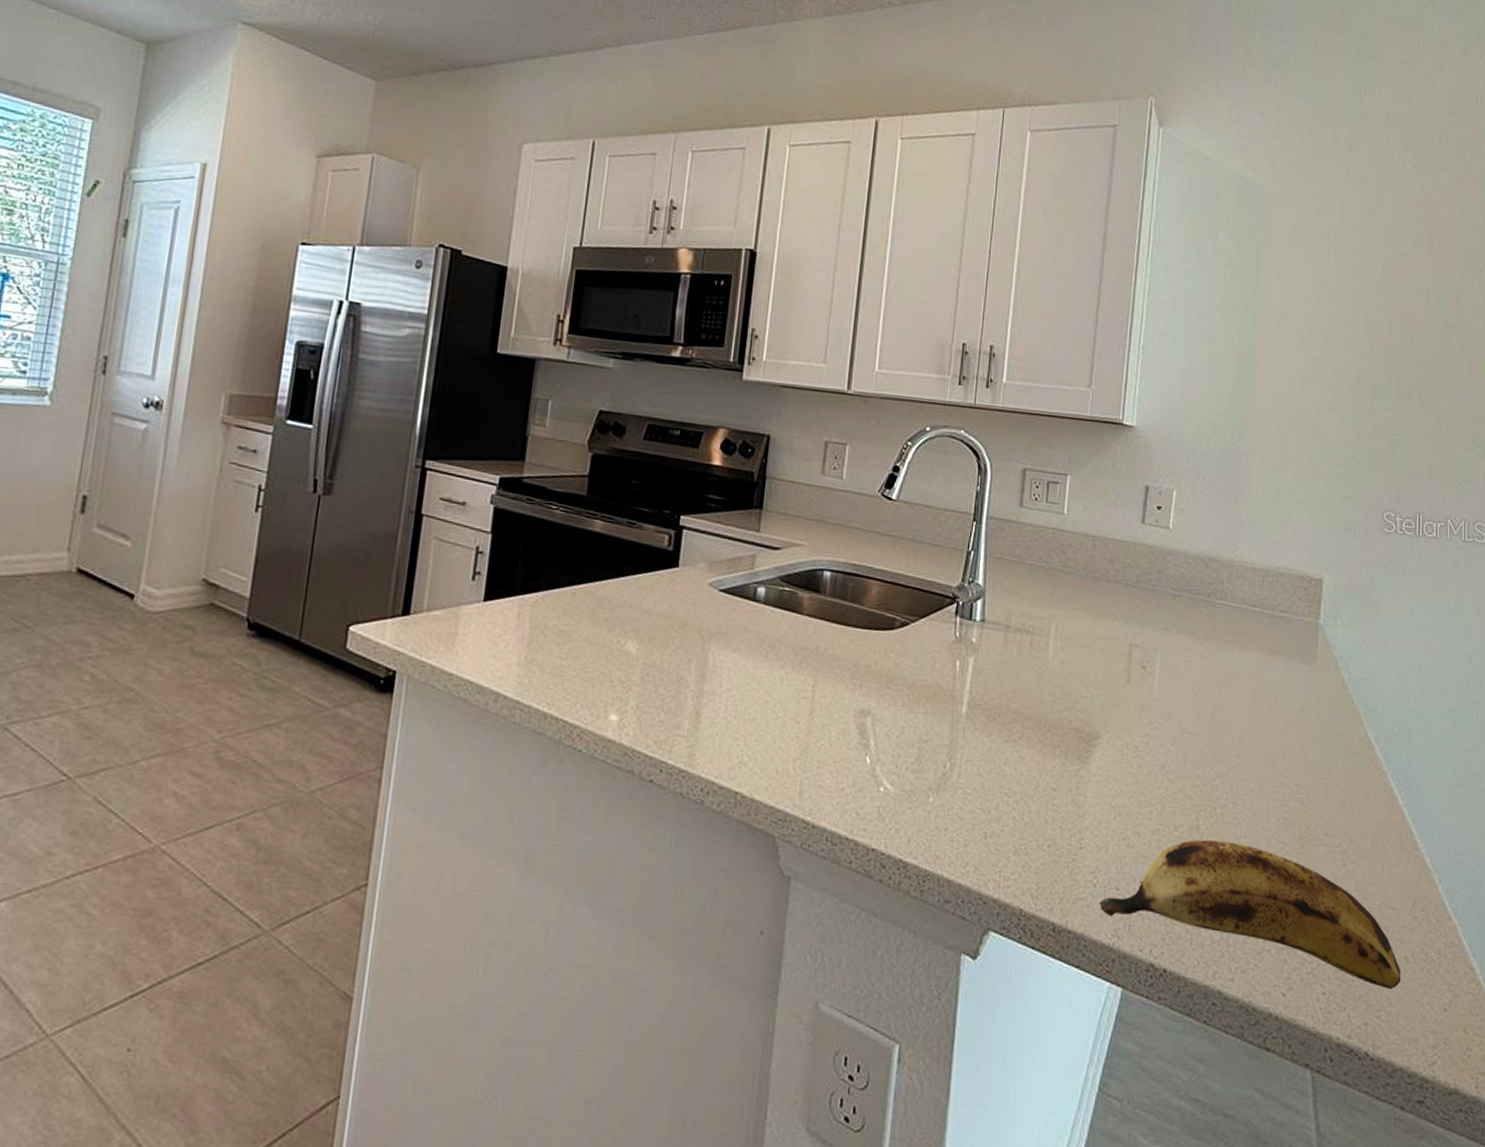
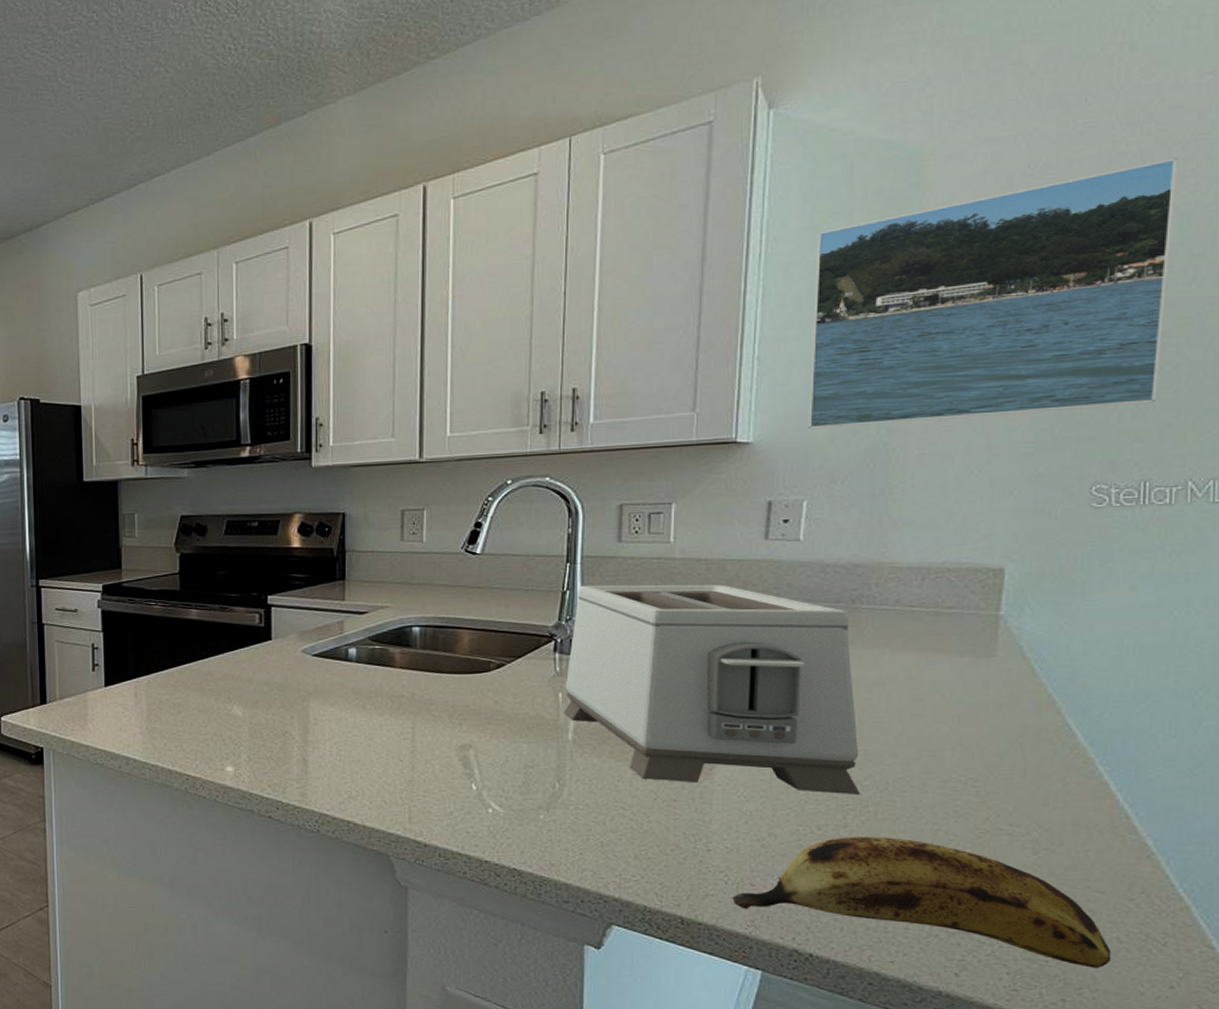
toaster: none [959,547,1211,796] -> present [563,584,860,795]
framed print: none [1179,242,1437,446] -> present [808,157,1178,430]

